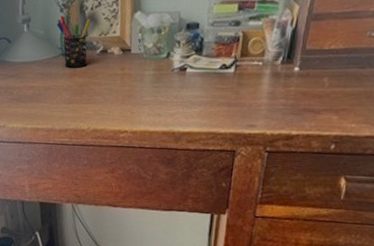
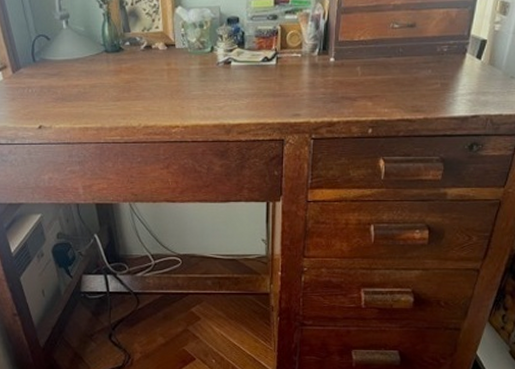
pen holder: present [56,15,91,68] -> none [97,11,133,64]

